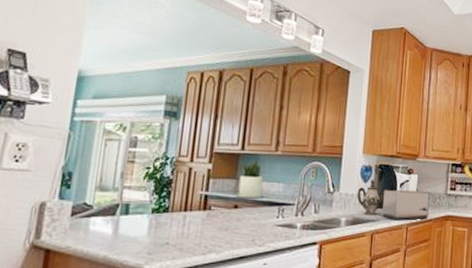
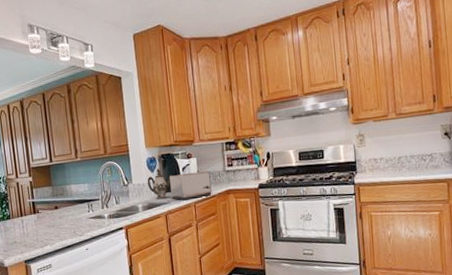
planter: present [236,160,265,199] -> none [52,169,75,201]

